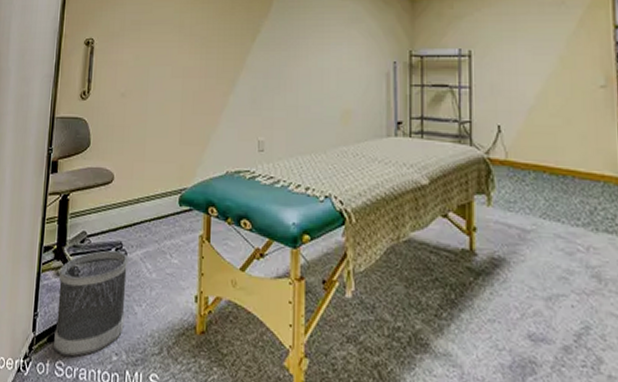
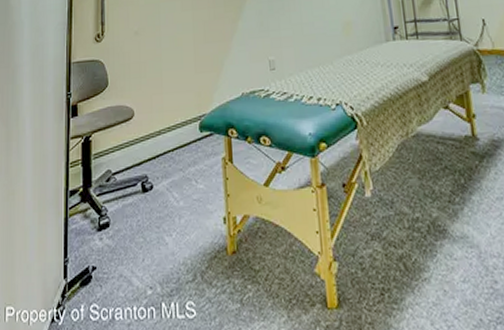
wastebasket: present [54,250,129,357] -> none [87,184,156,299]

